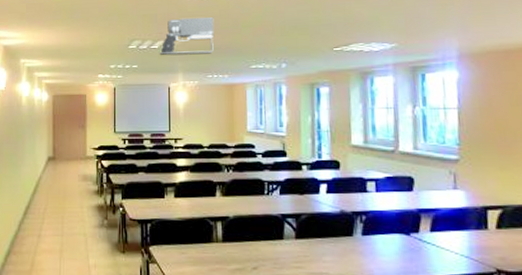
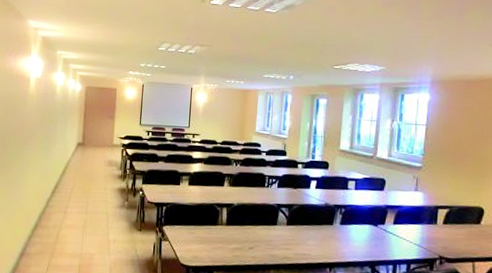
projector: present [159,17,215,56] -> none [185,27,236,62]

